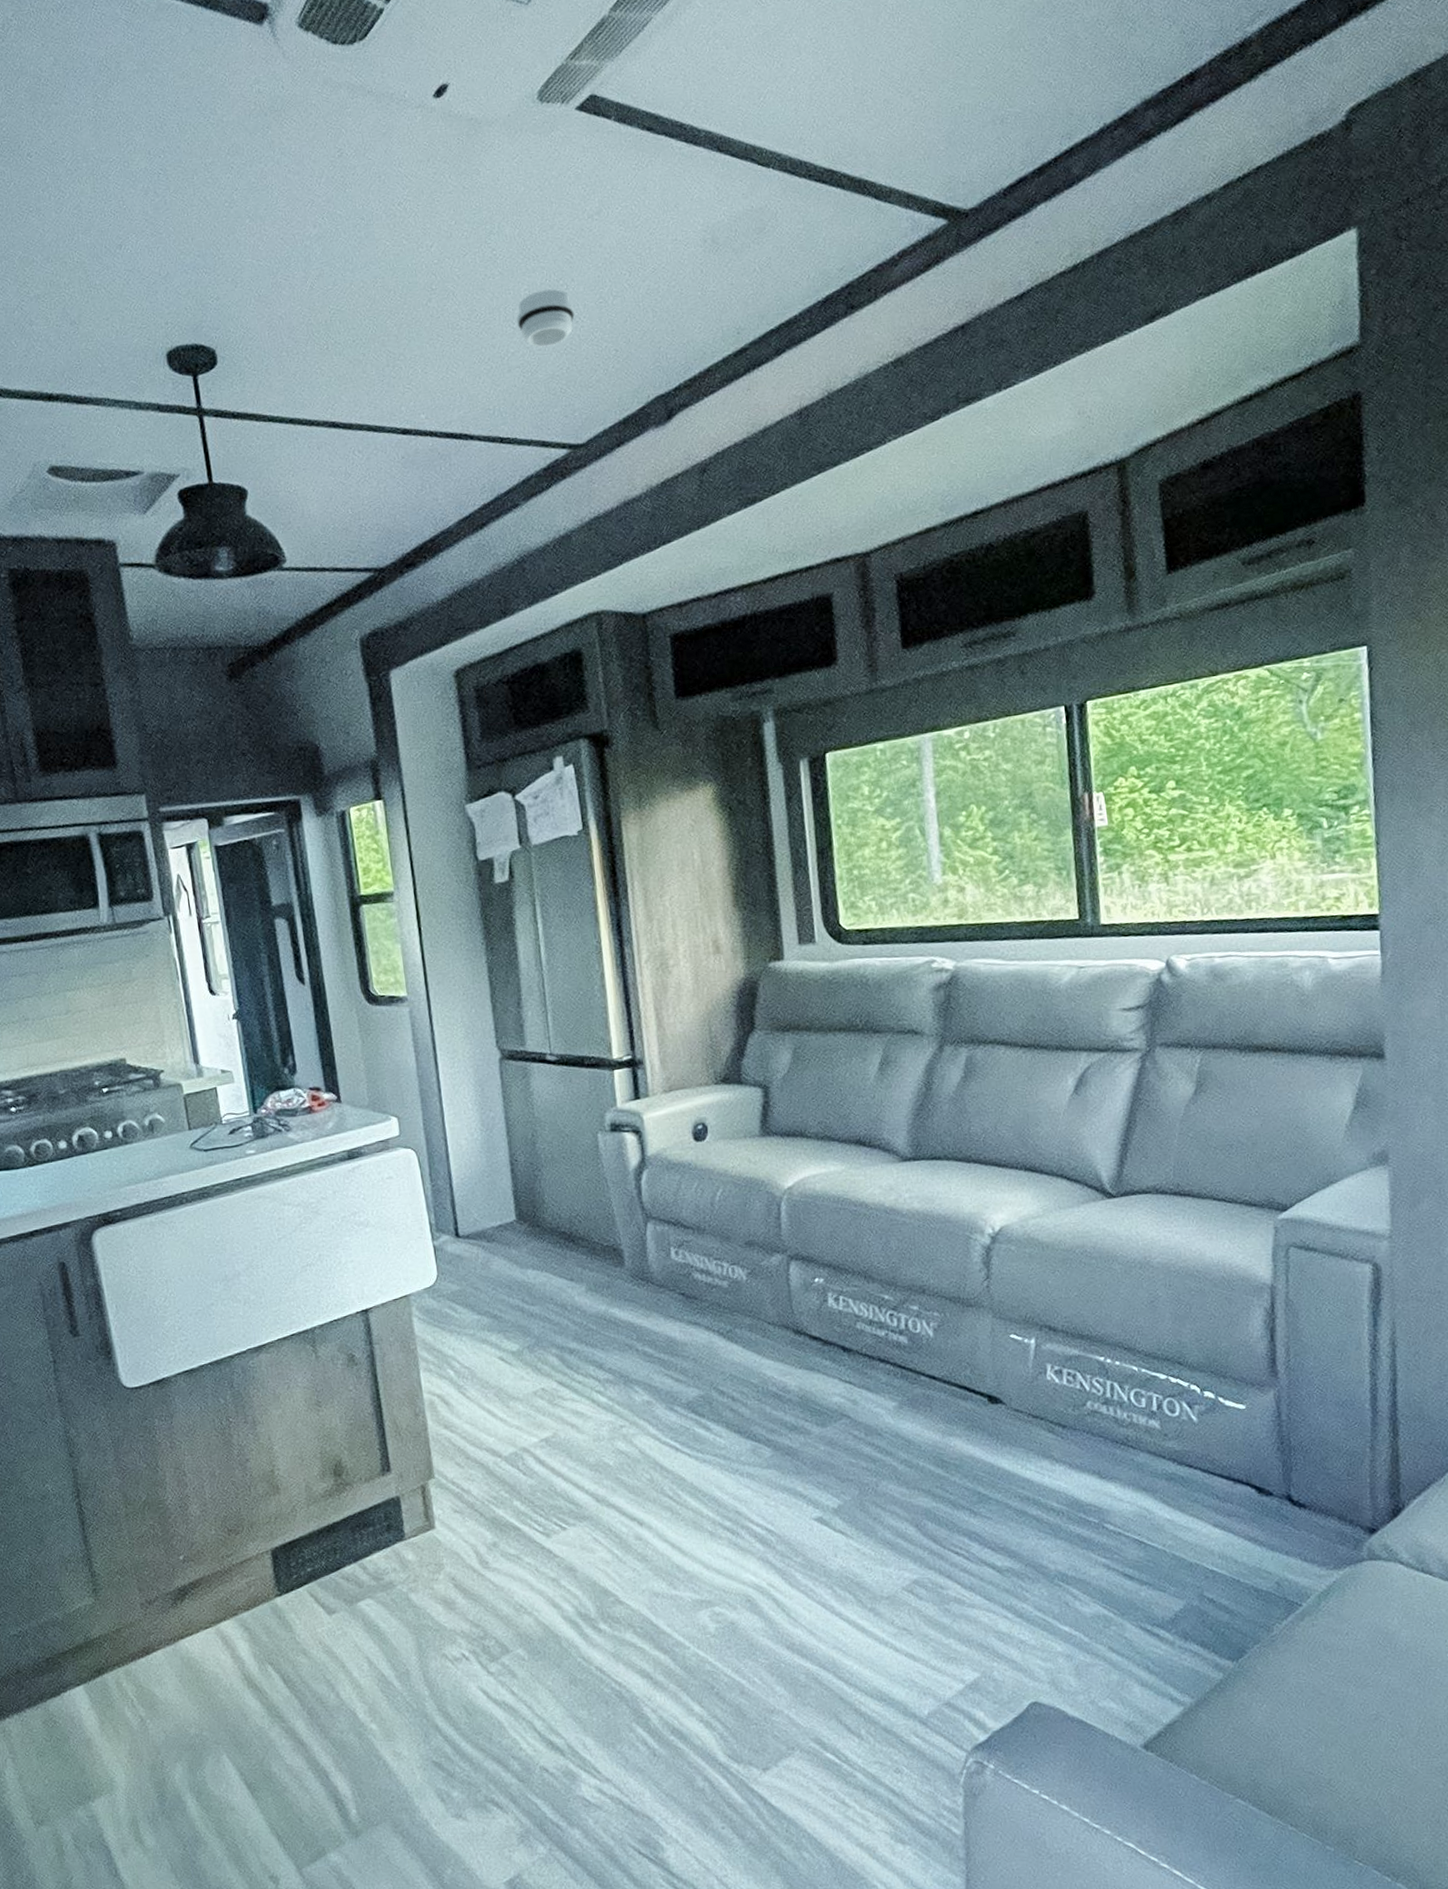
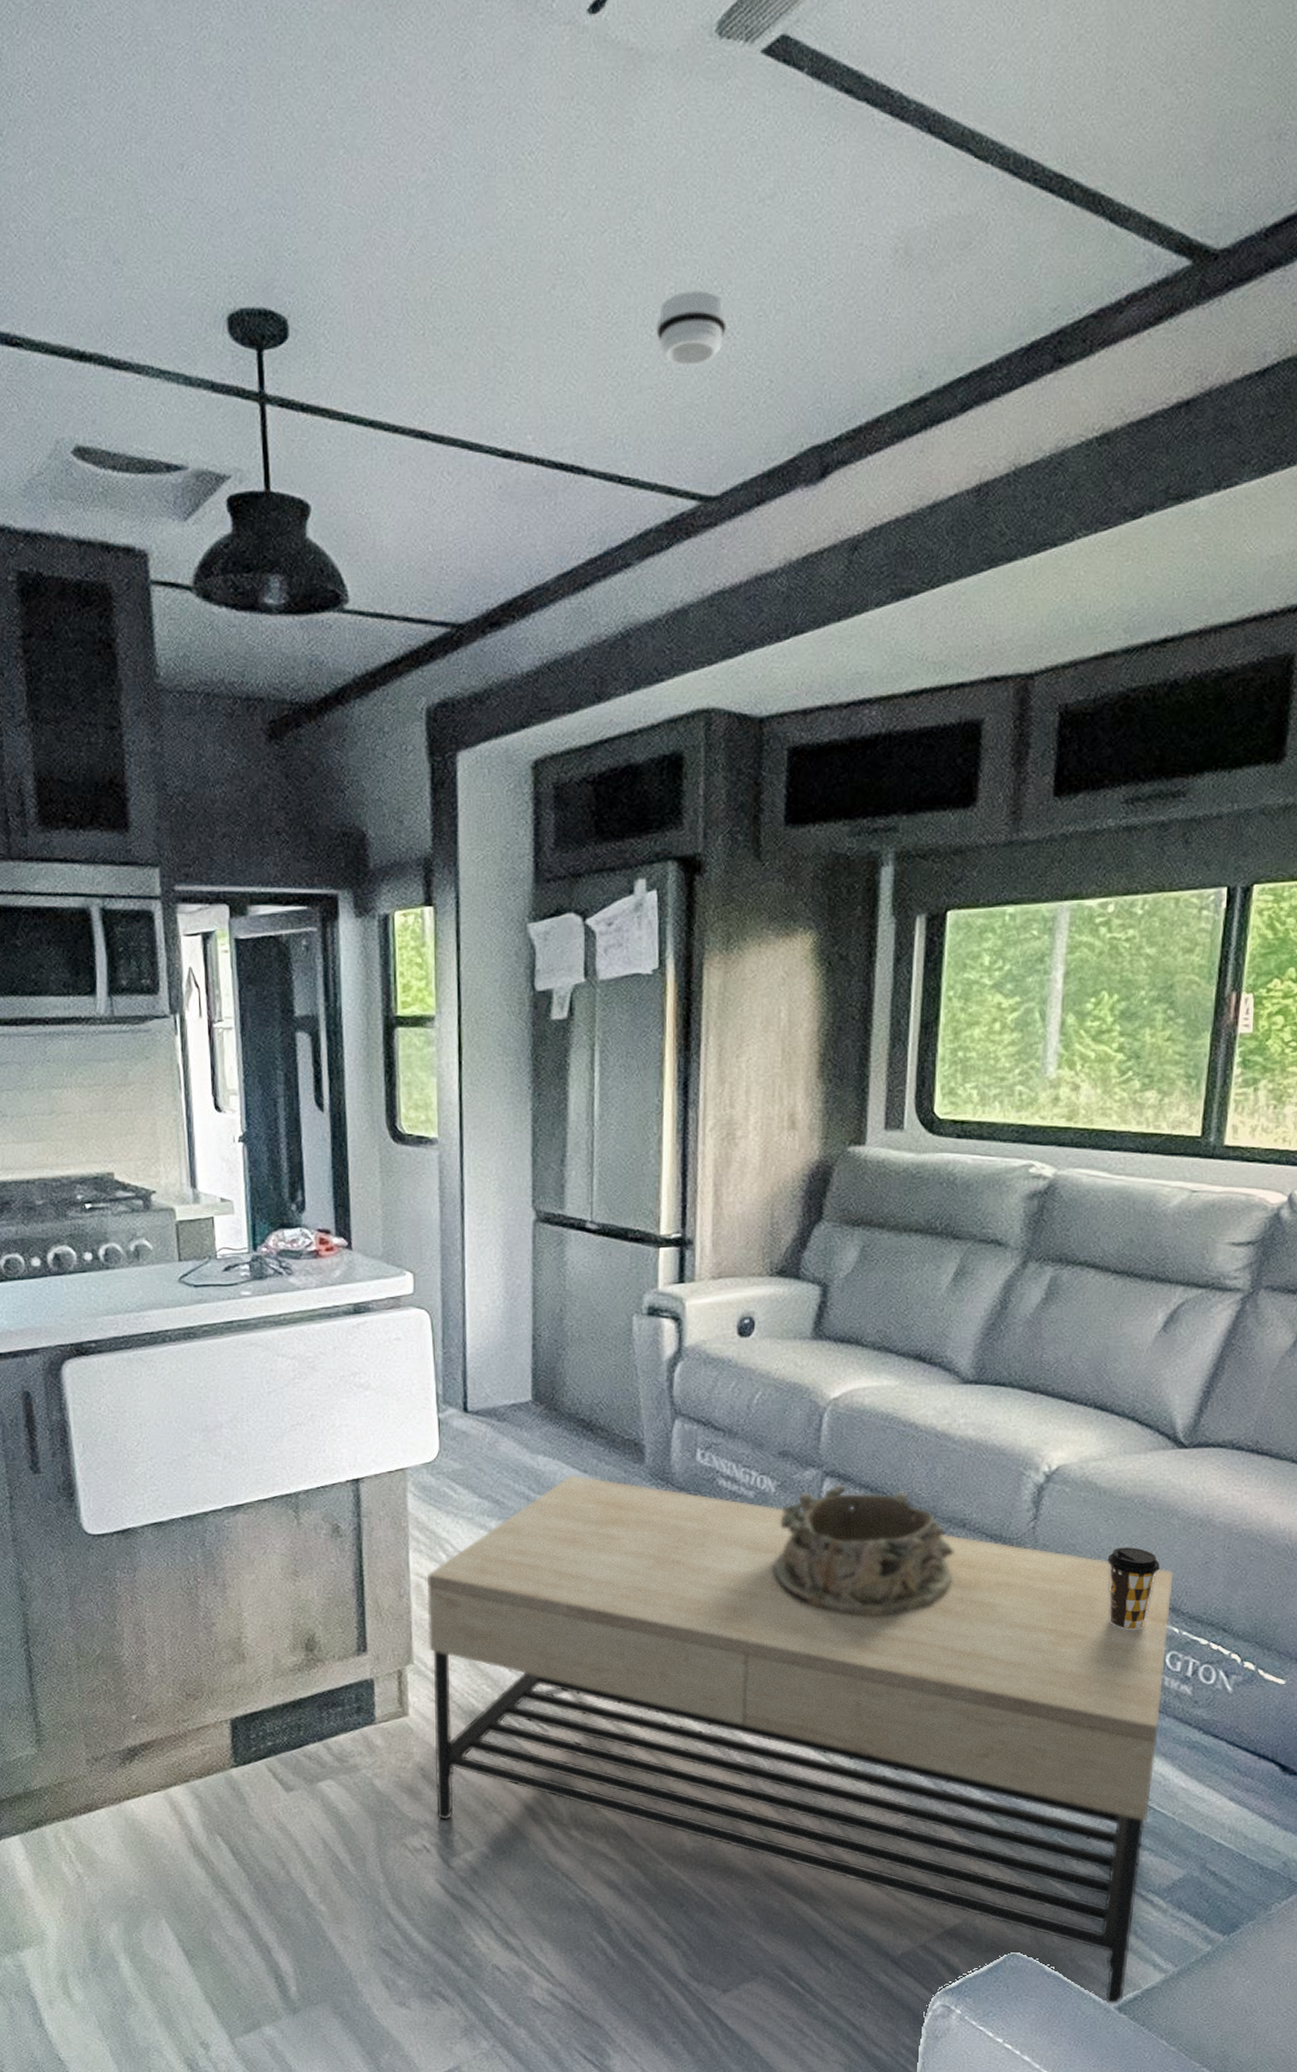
coffee table: none [438,1283,1148,1745] -> present [426,1474,1174,2005]
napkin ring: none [753,1266,921,1387] -> present [772,1485,954,1616]
coffee cup: none [1060,1294,1110,1373] -> present [1107,1547,1160,1630]

